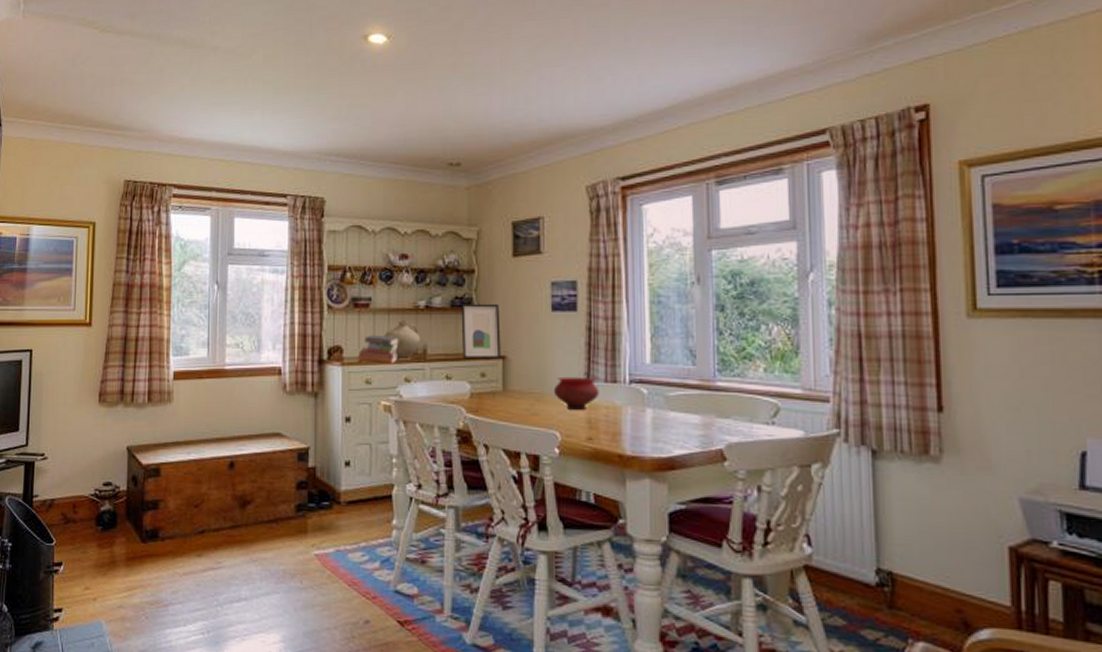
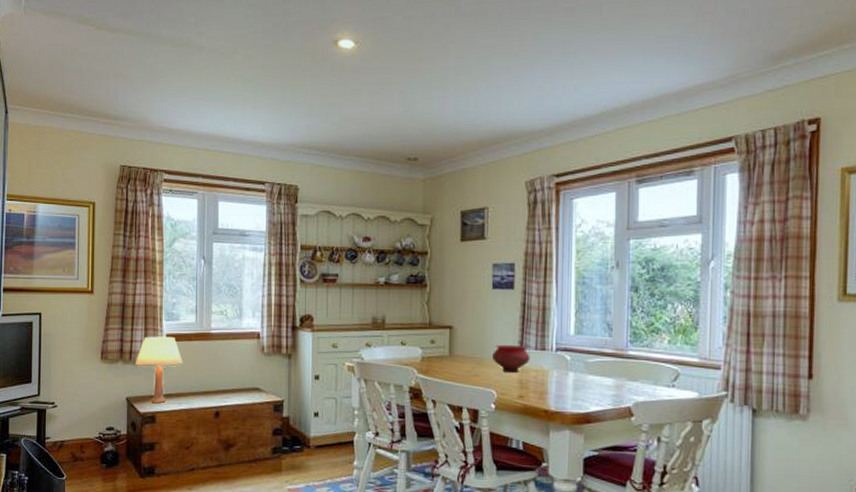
table lamp: none [137,373,193,454] -> present [135,335,183,404]
books: present [357,334,399,364] -> none [325,305,362,331]
ceramic jug: present [384,319,421,358] -> none [349,293,380,327]
picture frame: present [461,303,501,360] -> none [415,281,449,329]

